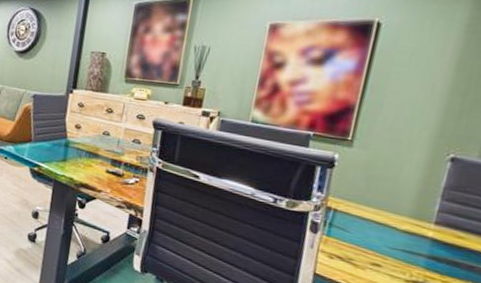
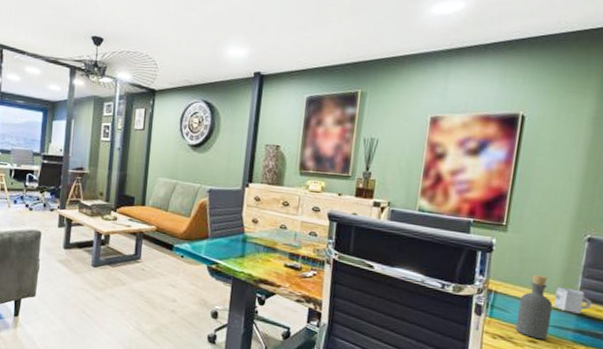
bottle: none [356,193,403,264] -> present [515,274,553,339]
cup: none [403,209,452,240] -> present [553,287,592,314]

